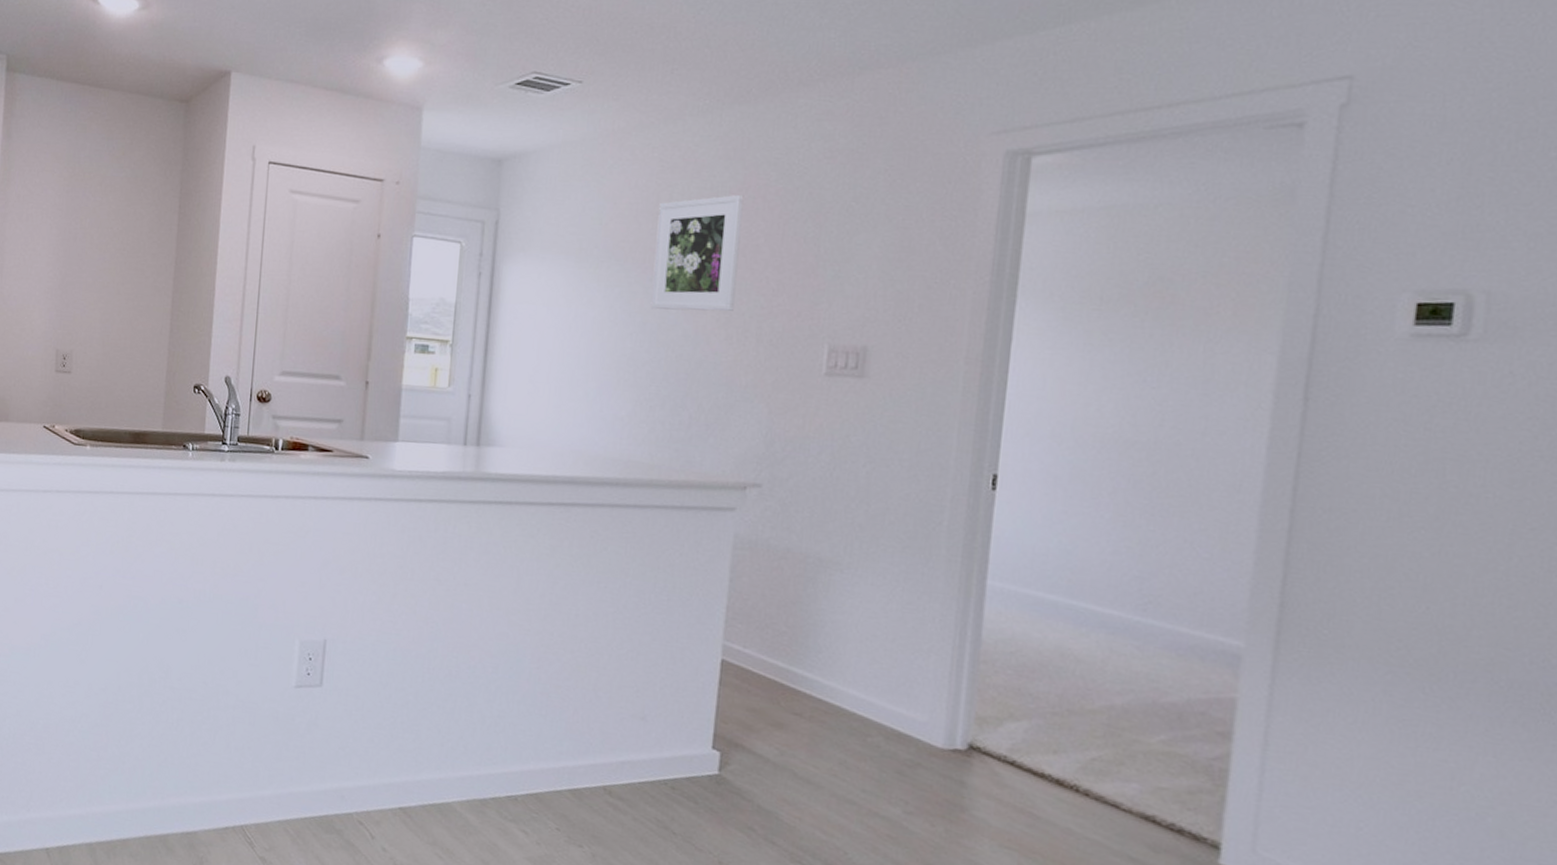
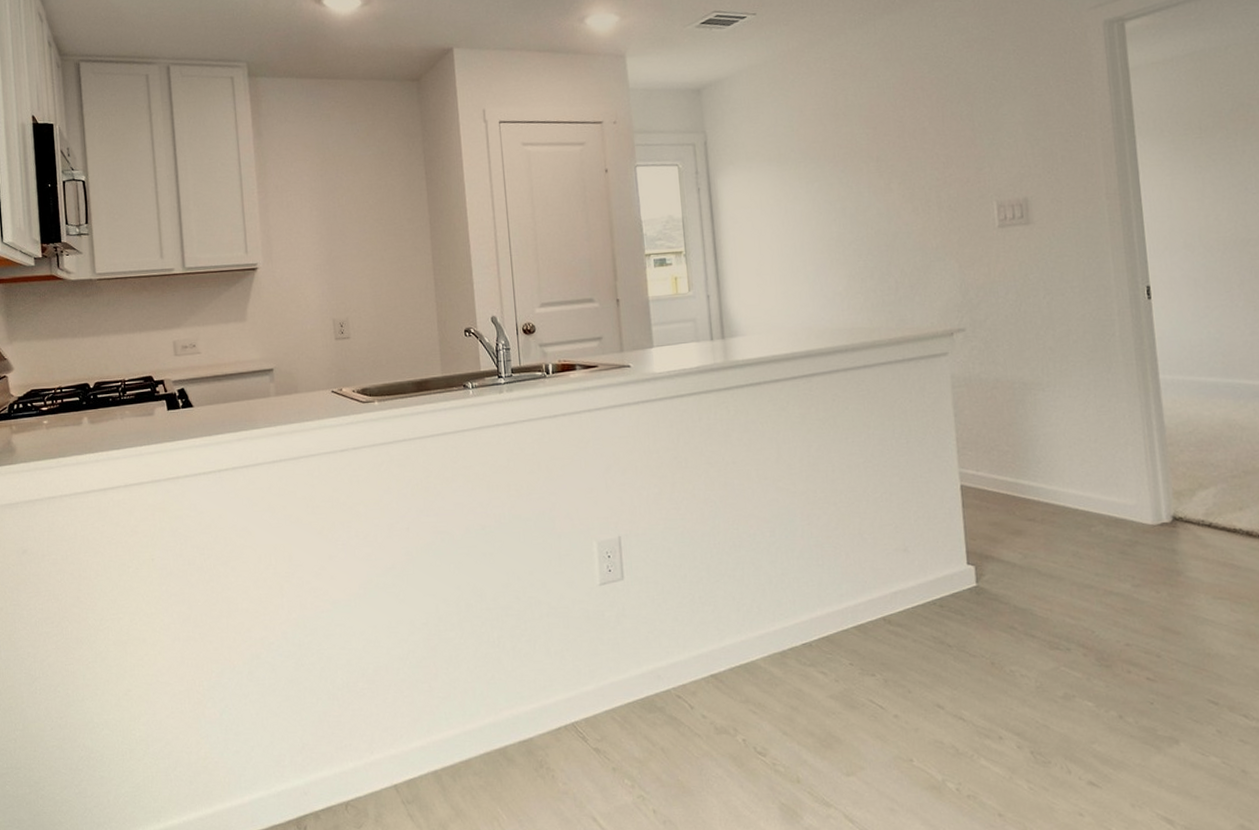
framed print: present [650,195,744,312] -> none [838,89,915,196]

